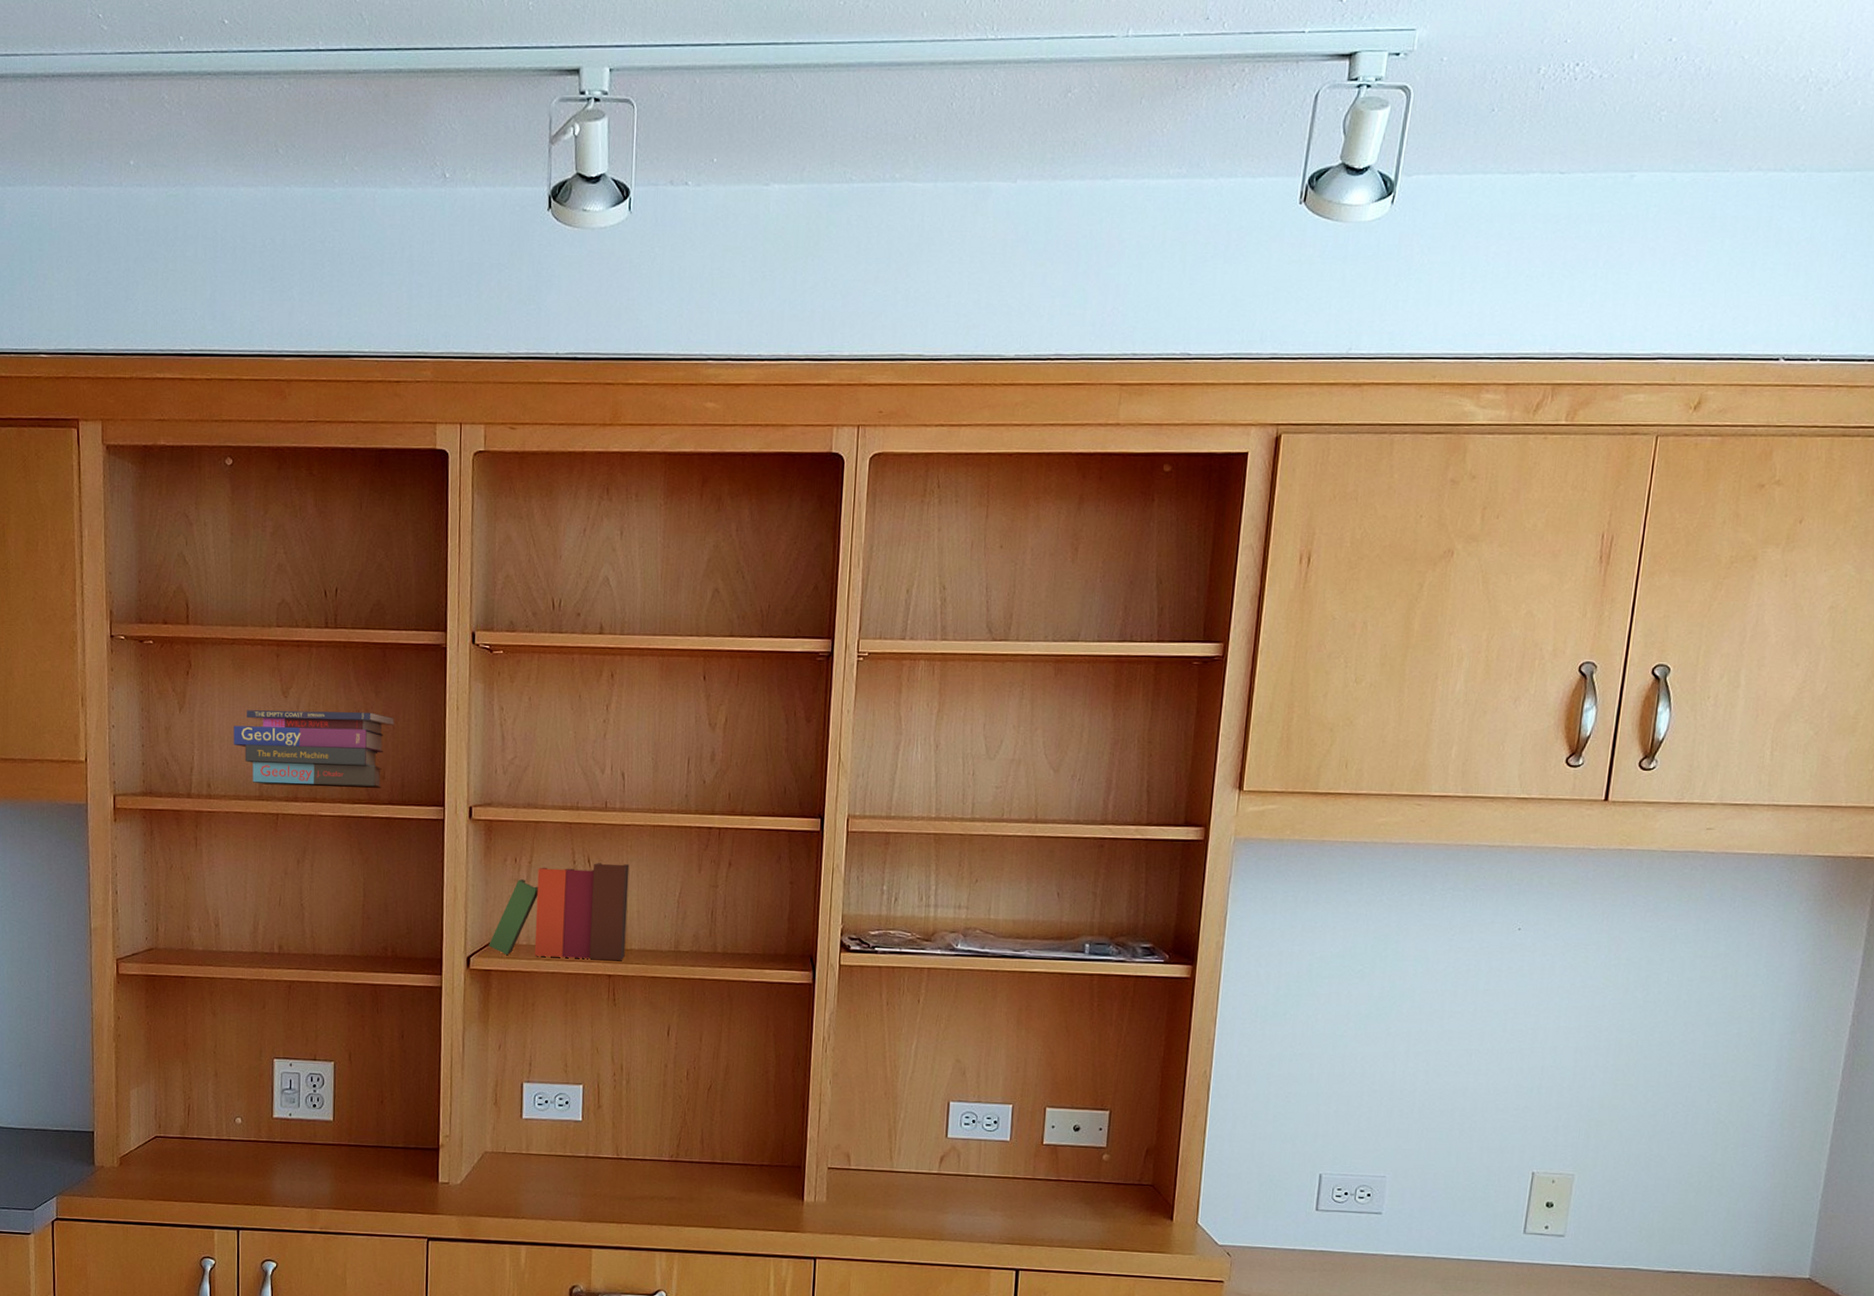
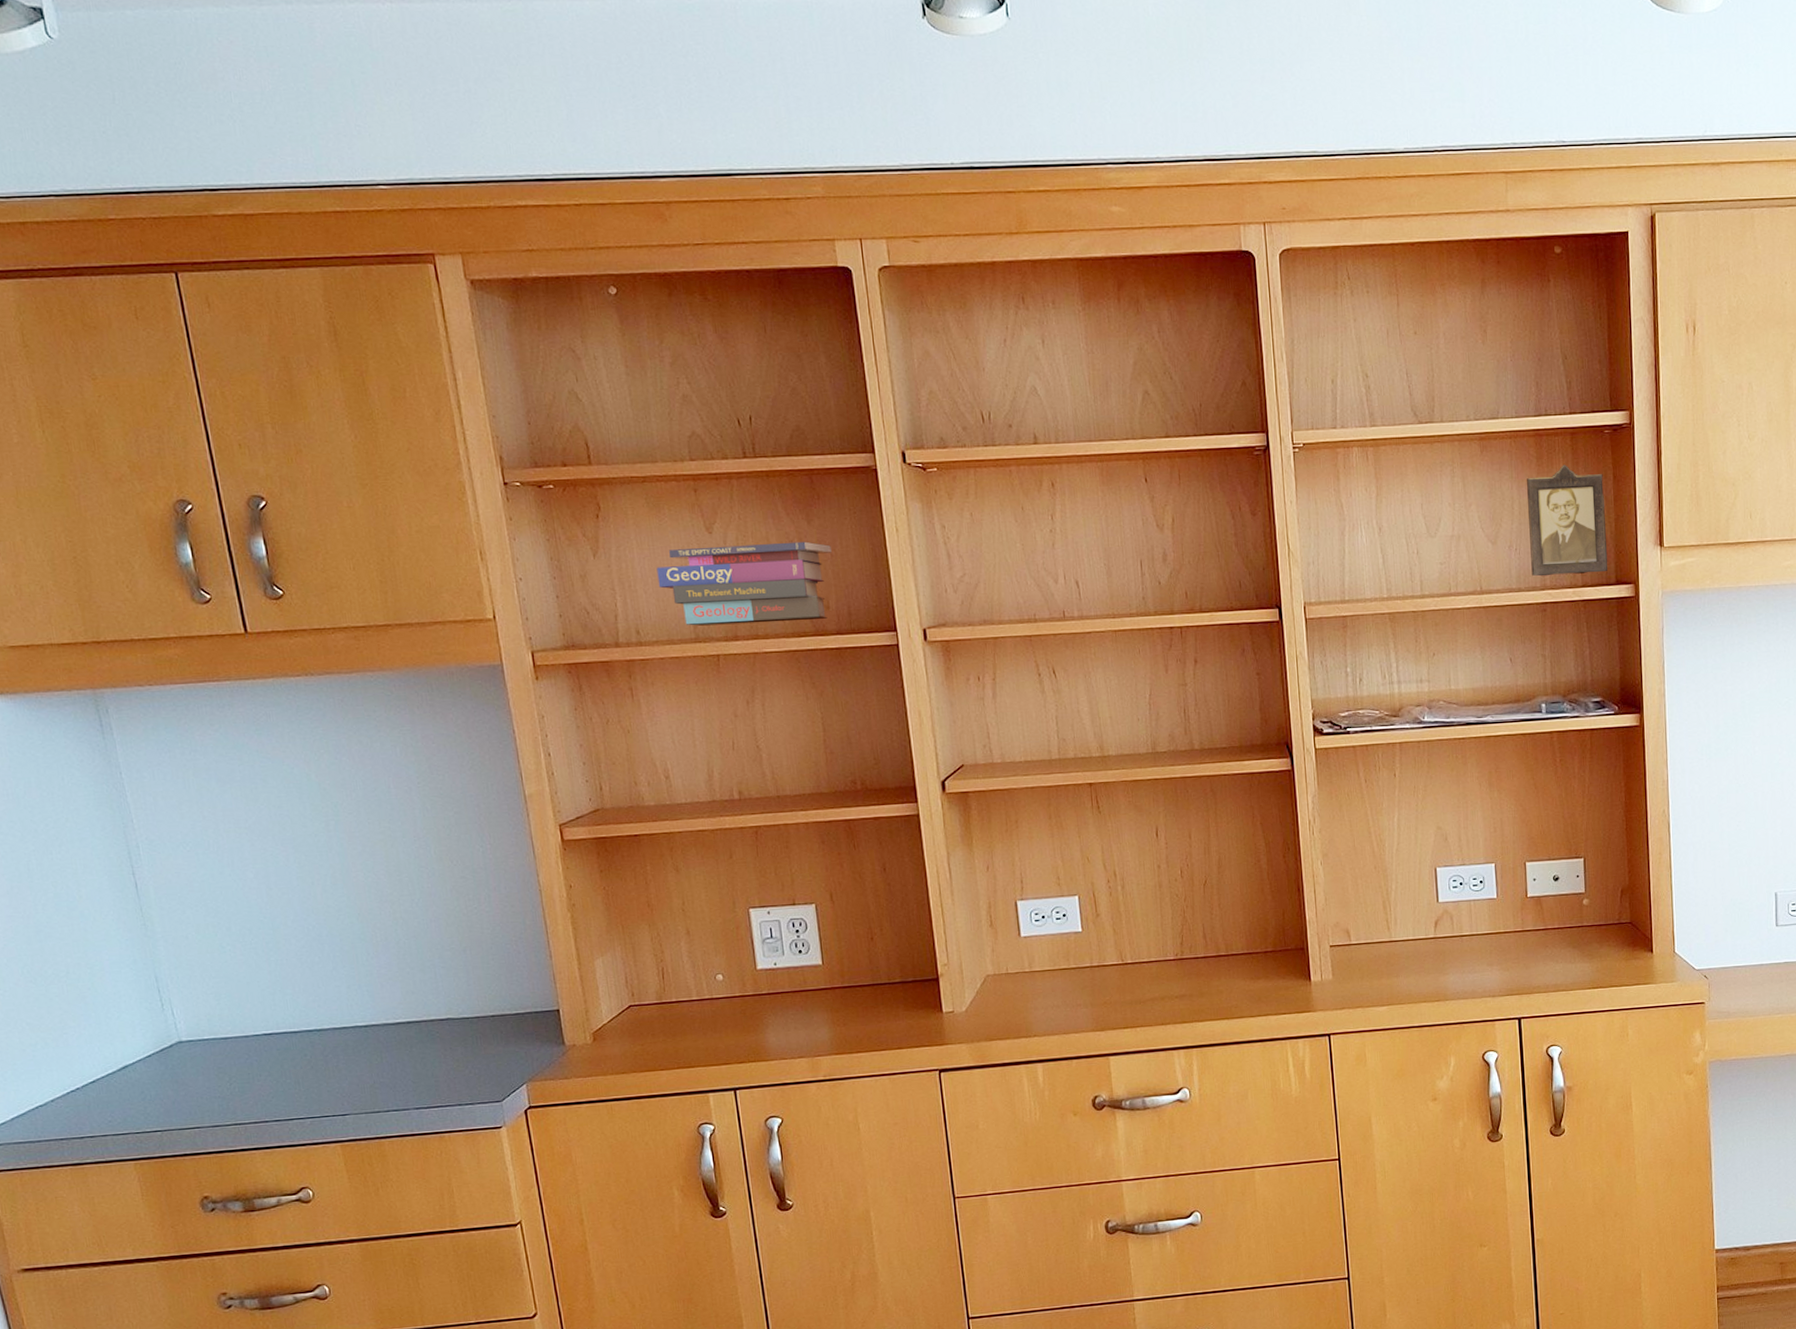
books: present [488,863,630,961] -> none [962,671,1103,775]
photo frame: none [1093,695,1185,812] -> present [1527,464,1608,577]

